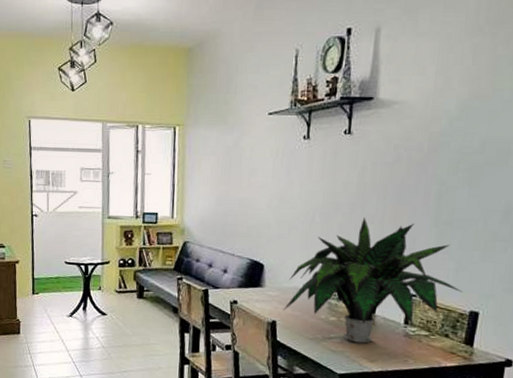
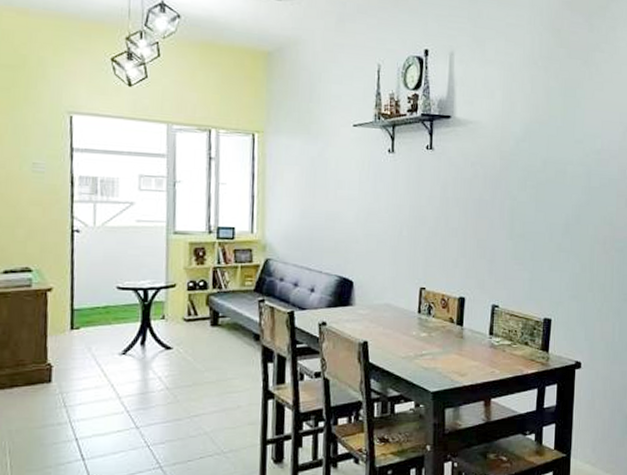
potted plant: present [283,218,463,343] -> none [375,231,537,358]

